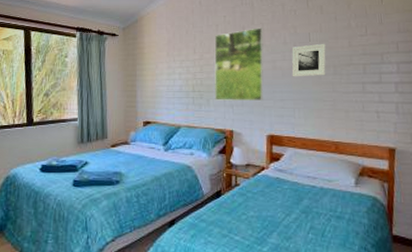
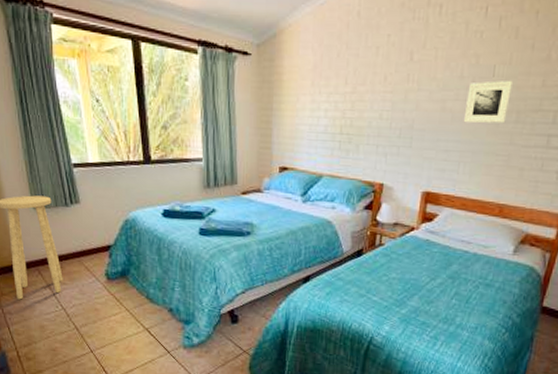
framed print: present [214,27,264,102] -> none [365,53,436,150]

